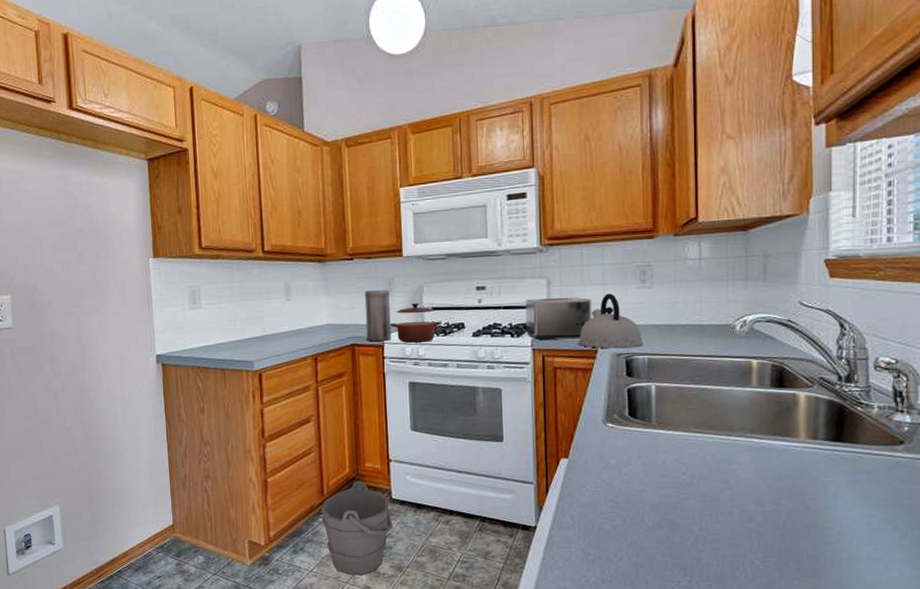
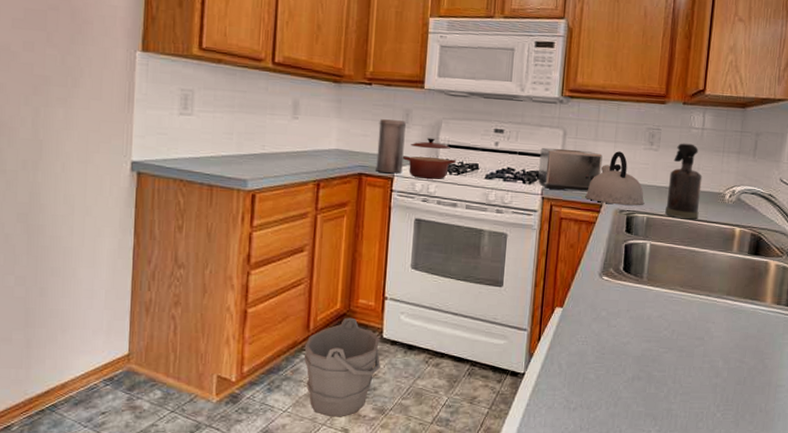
spray bottle: none [668,276,707,356] -> present [665,143,702,219]

